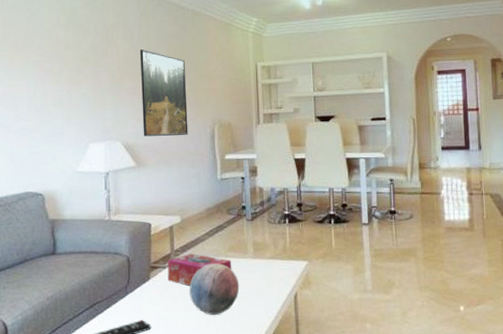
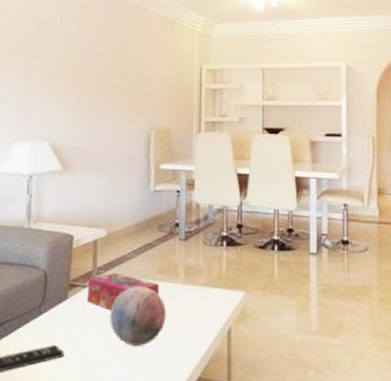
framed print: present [140,49,188,137] -> none [73,44,124,140]

